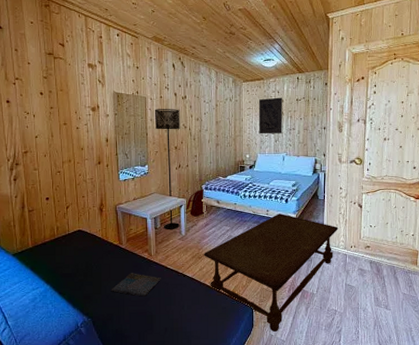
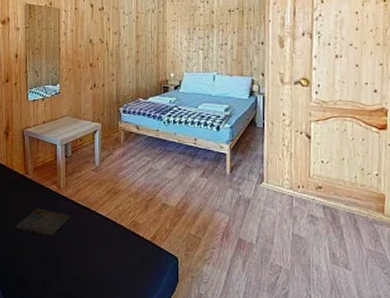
floor lamp: present [154,109,180,229] -> none [68,21,96,158]
backpack: present [185,188,208,217] -> none [100,111,126,145]
coffee table: present [203,214,339,333] -> none [119,143,282,291]
wall art: present [258,97,282,134] -> none [184,8,212,50]

